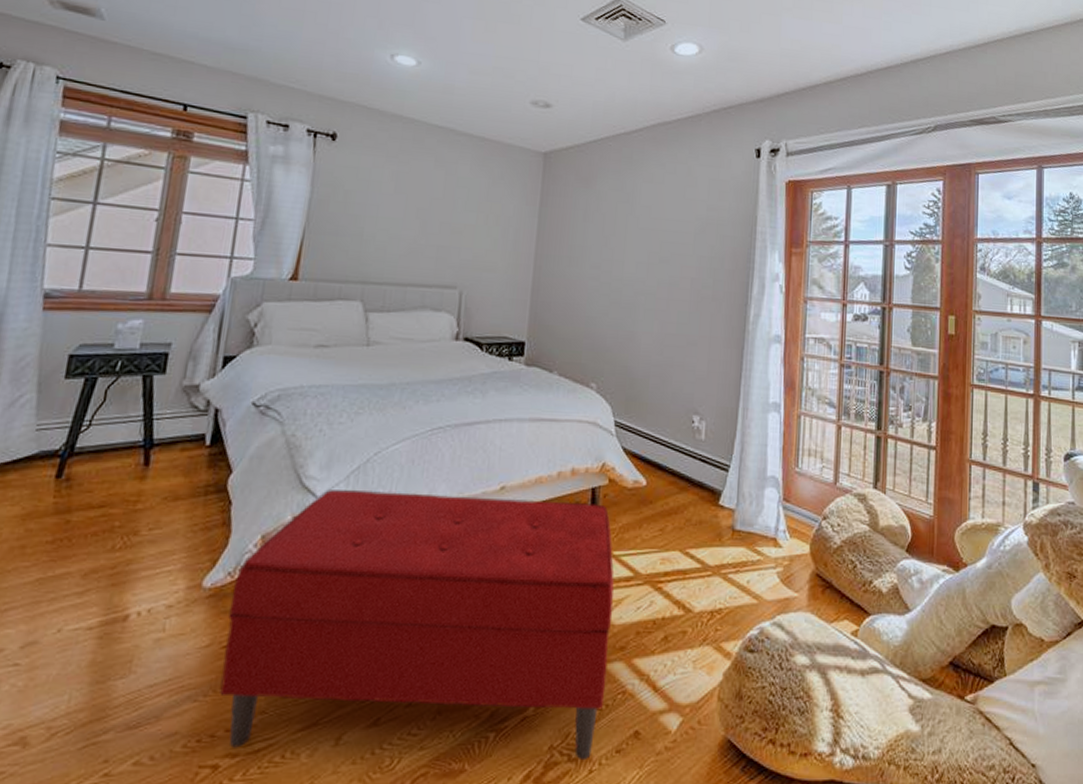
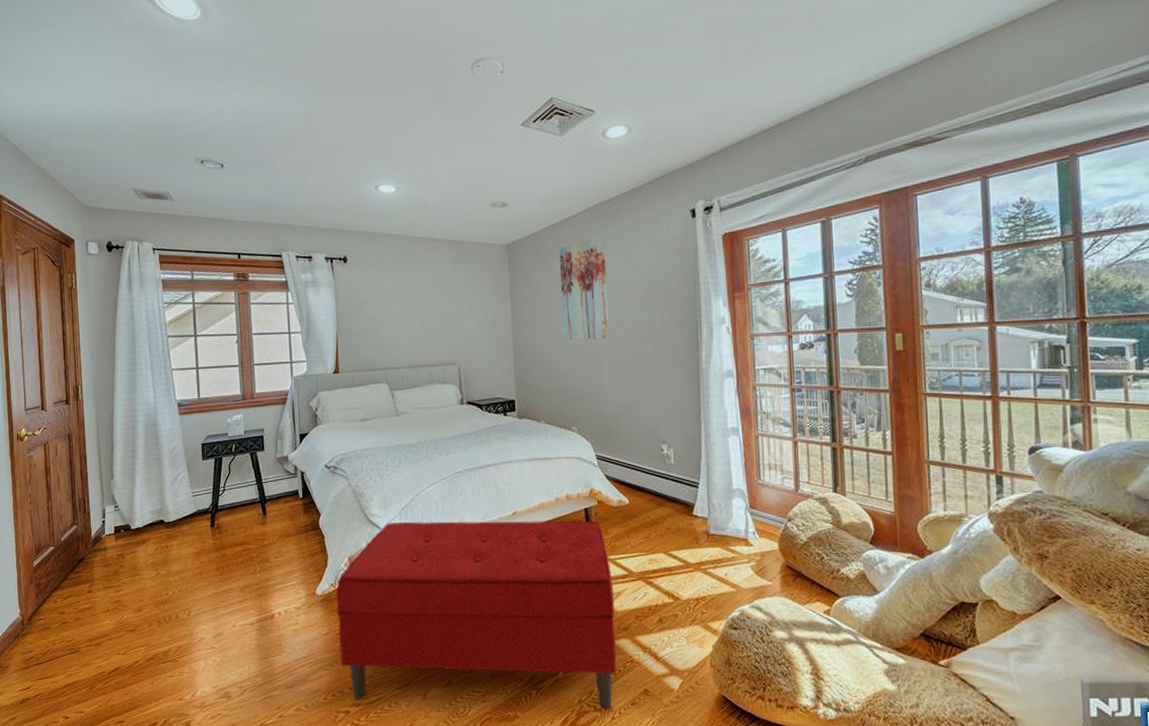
wall art: none [595,160,659,282] -> present [558,235,609,341]

